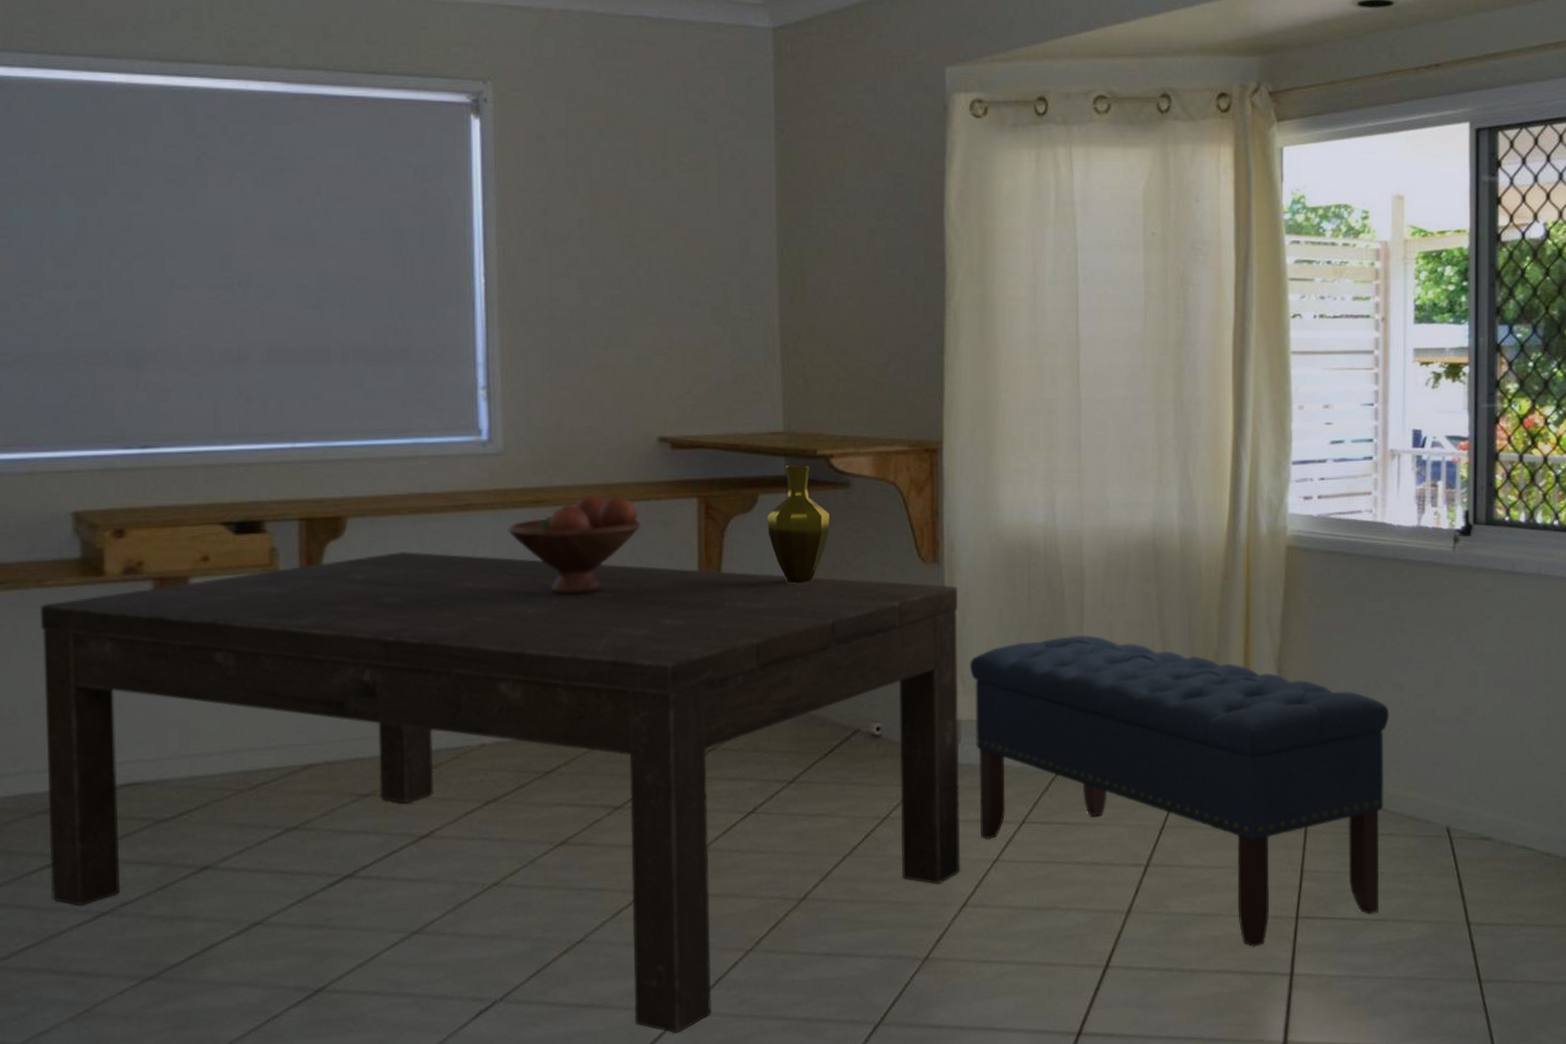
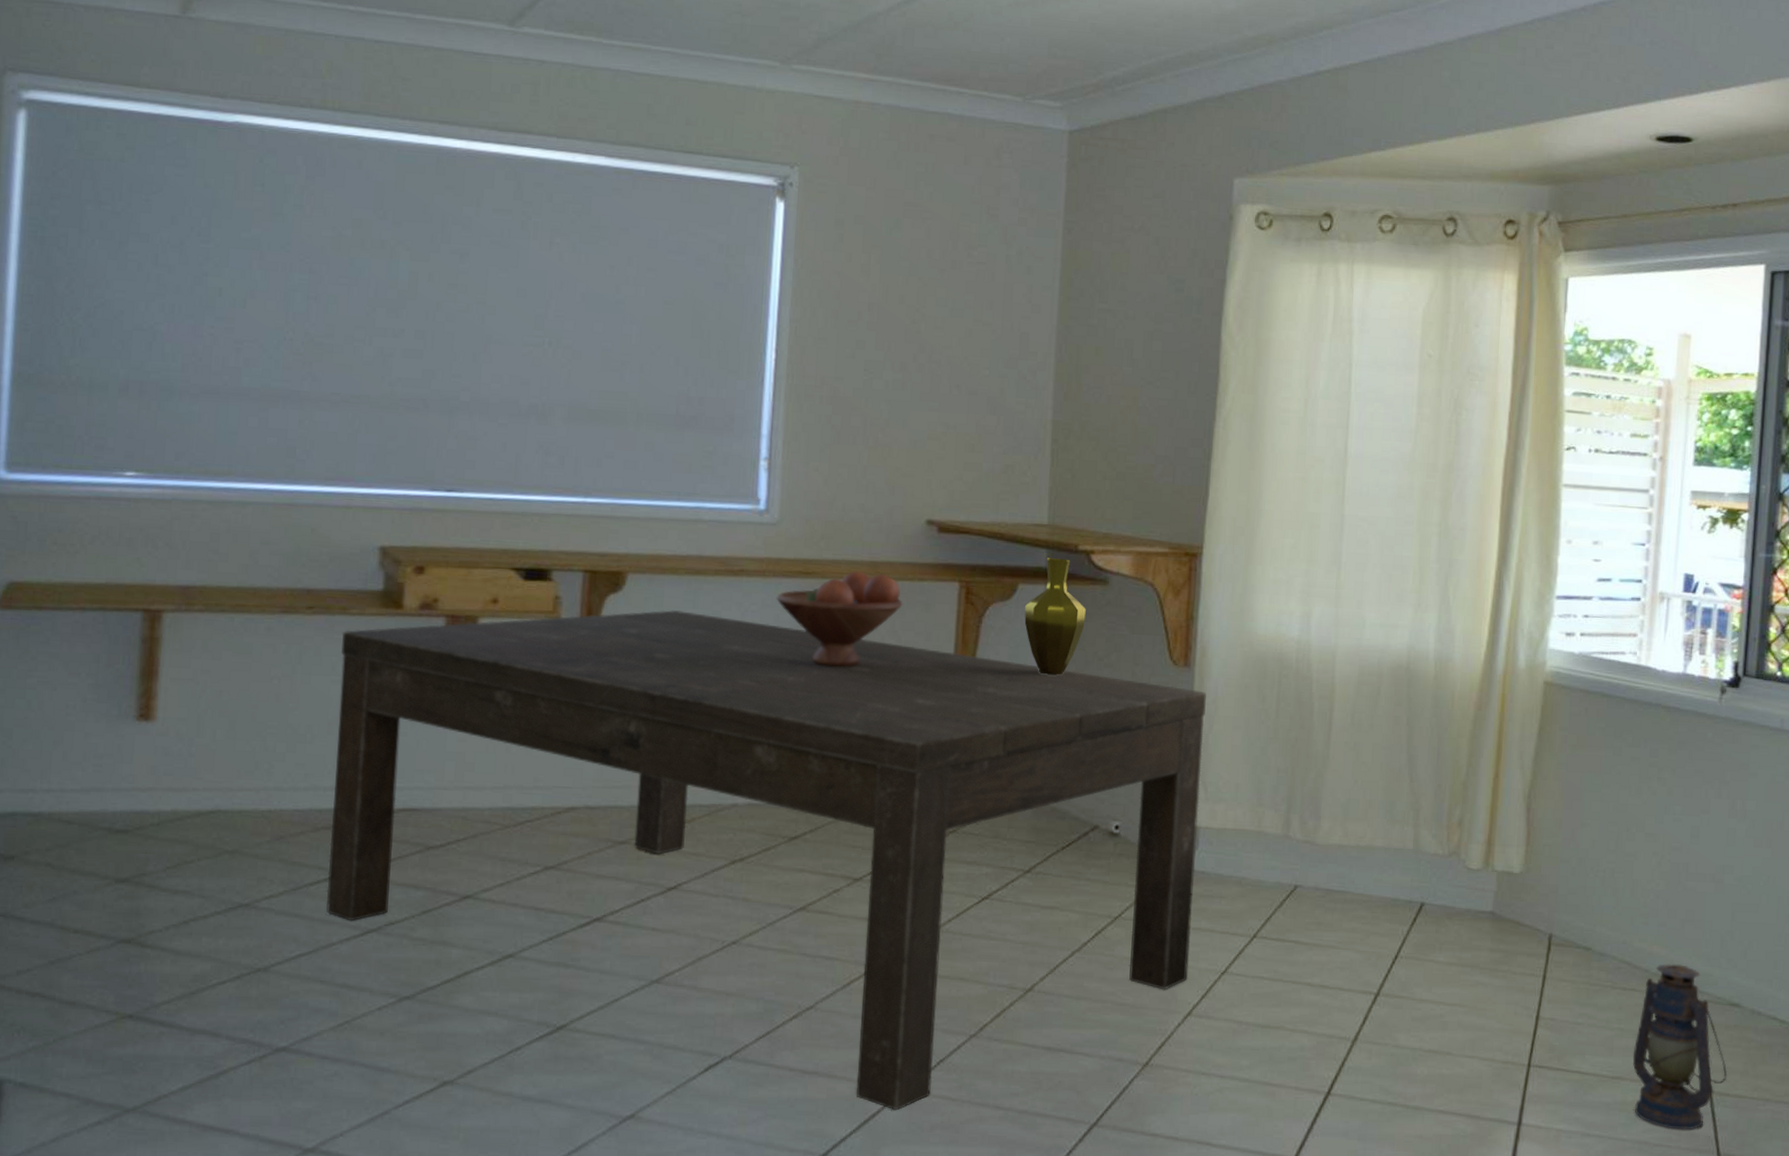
bench: present [970,634,1389,947] -> none [1211,752,1641,1091]
lantern: none [1394,806,1483,963] -> present [1632,964,1728,1130]

